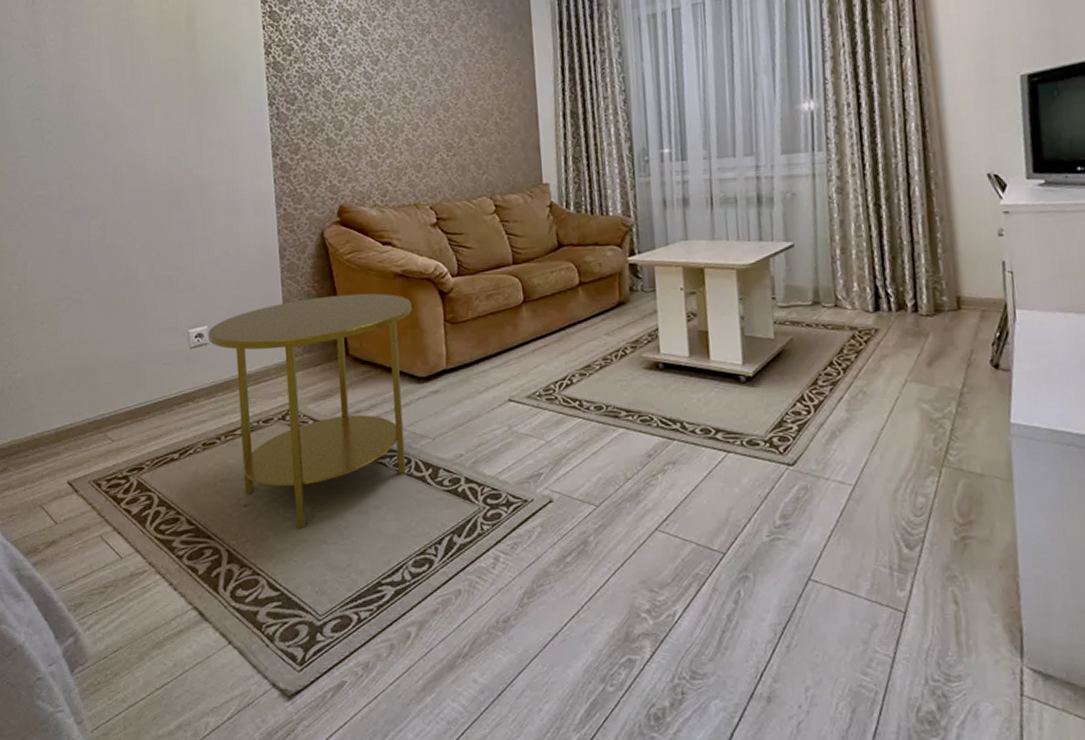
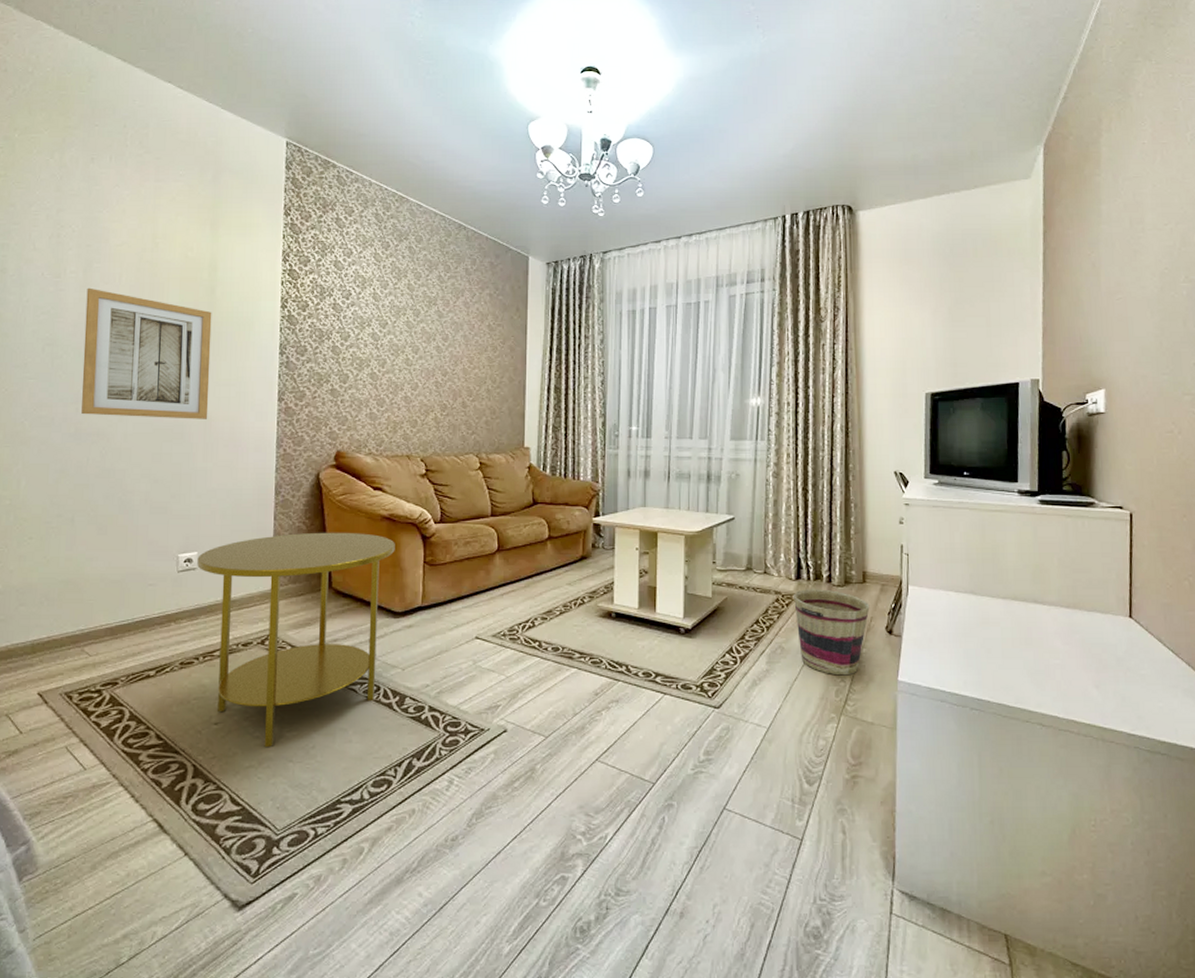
wall art: none [67,54,203,190] -> present [81,287,212,419]
basket: none [873,320,969,421] -> present [794,589,870,676]

